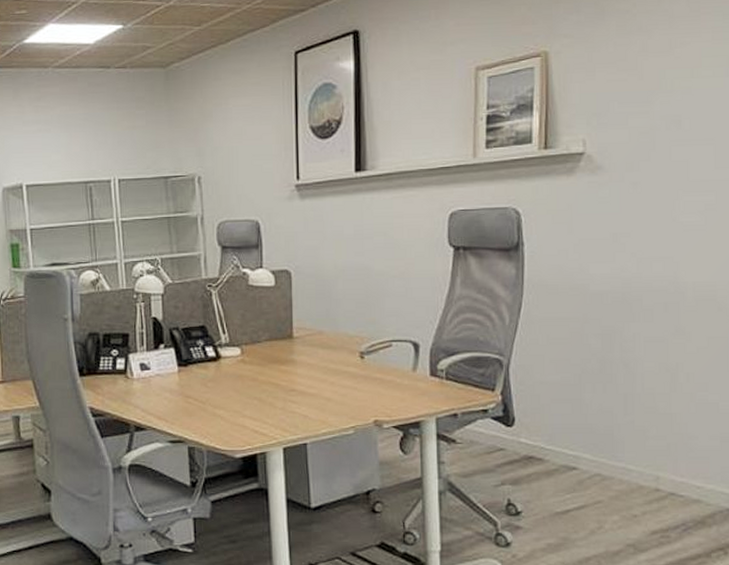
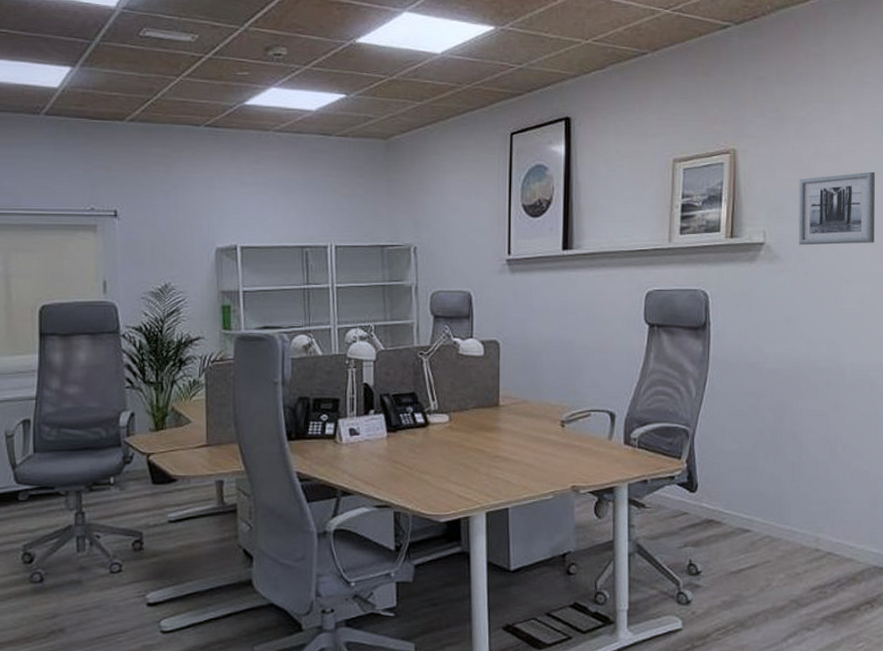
wall art: none [623,65,718,153] -> present [798,171,875,245]

